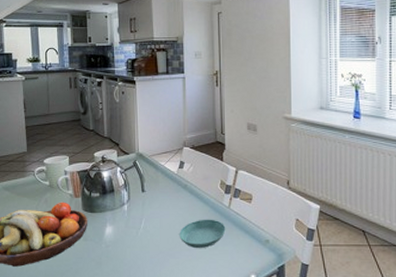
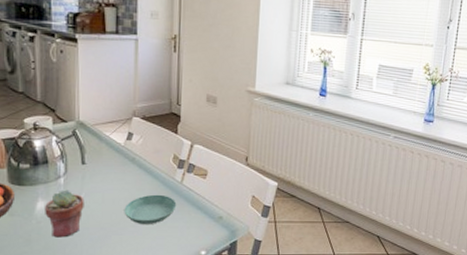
potted succulent: none [111,216,145,261] -> present [44,190,84,238]

